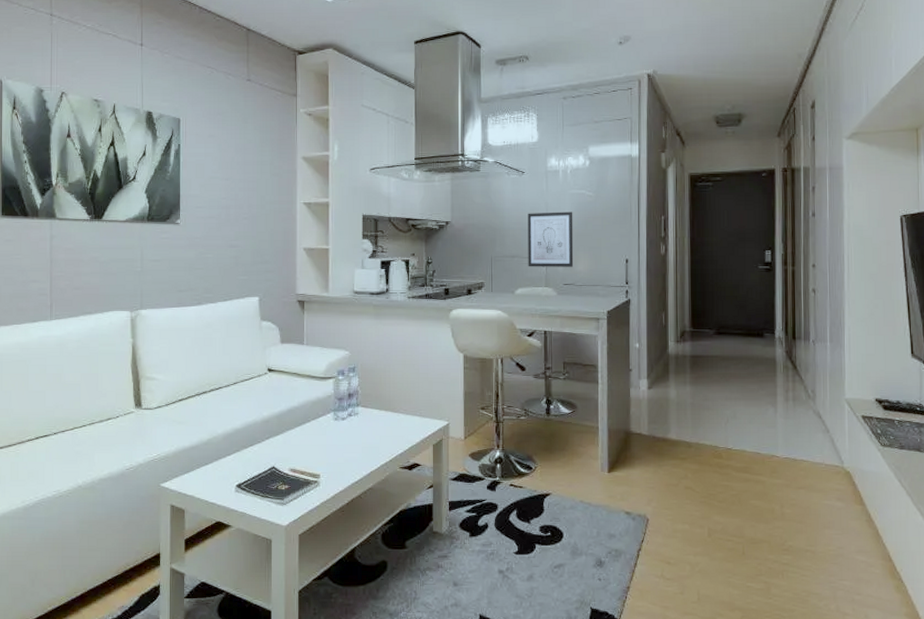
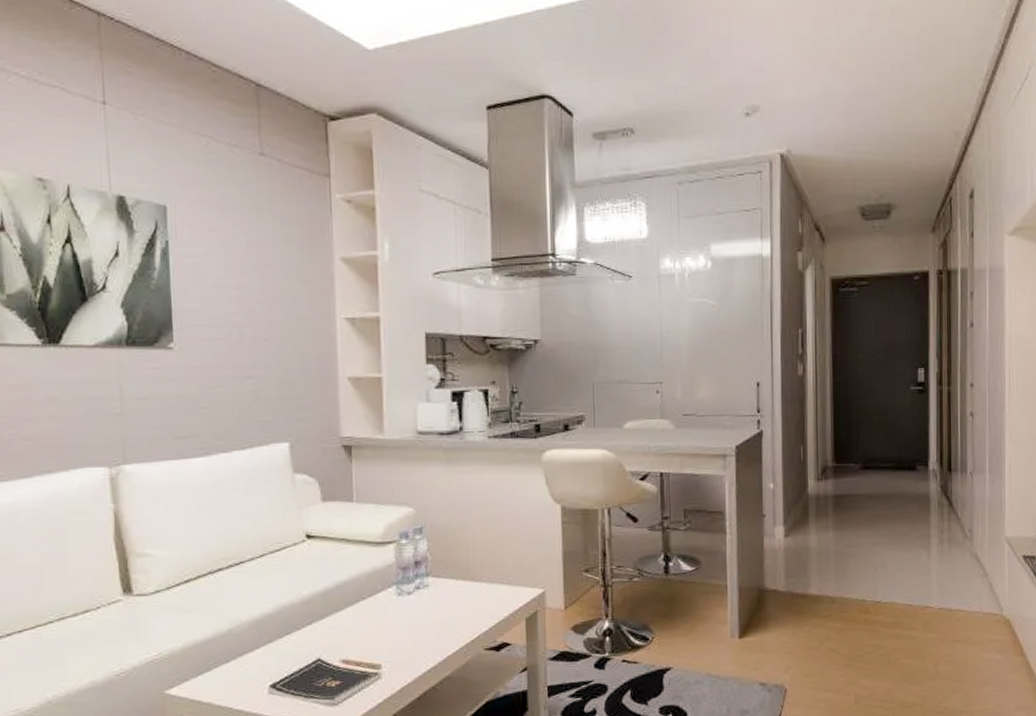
wall art: present [528,211,574,267] -> none [637,325,695,395]

